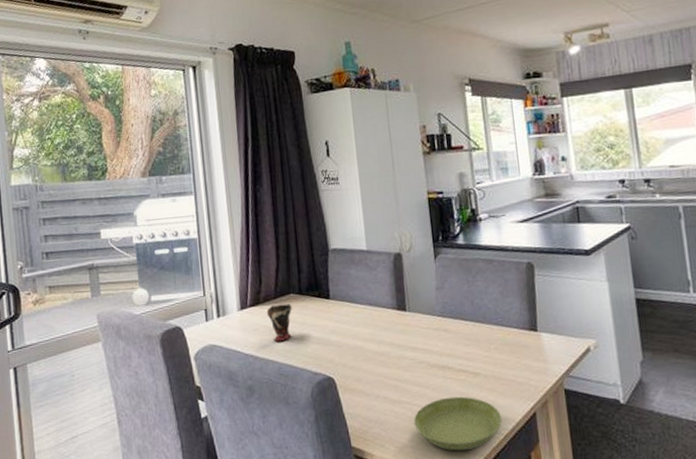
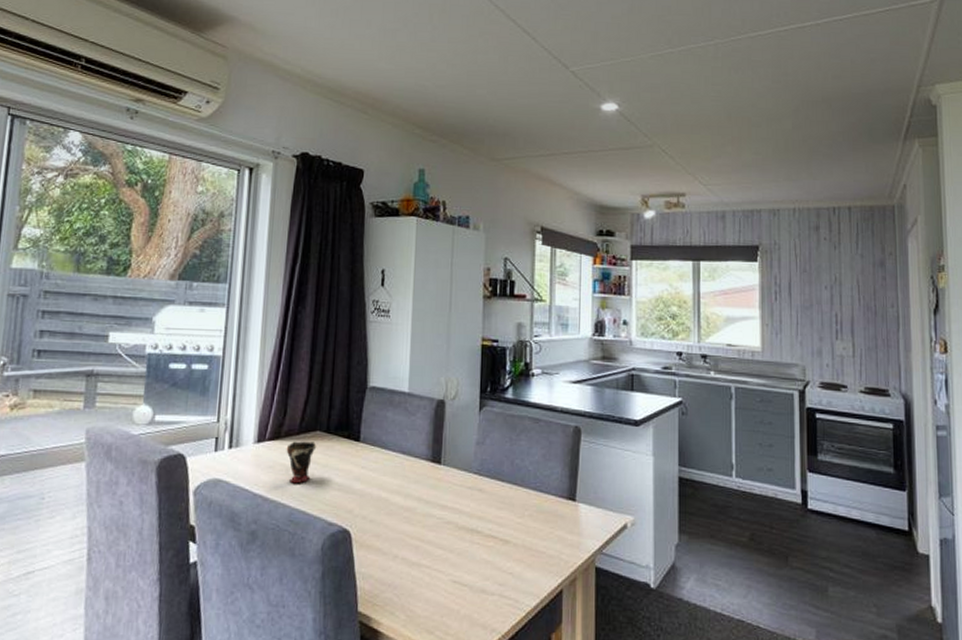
saucer: present [413,396,503,451] -> none [430,564,527,626]

